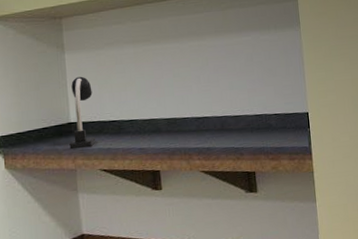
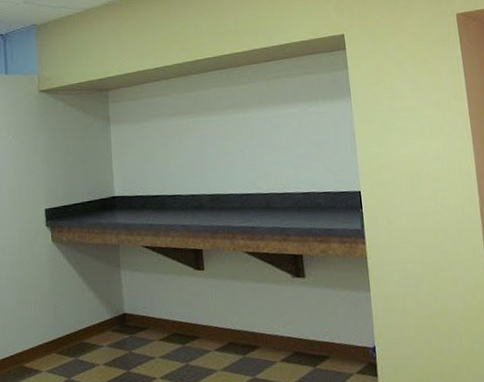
desk lamp: present [69,76,96,150] -> none [113,149,139,224]

